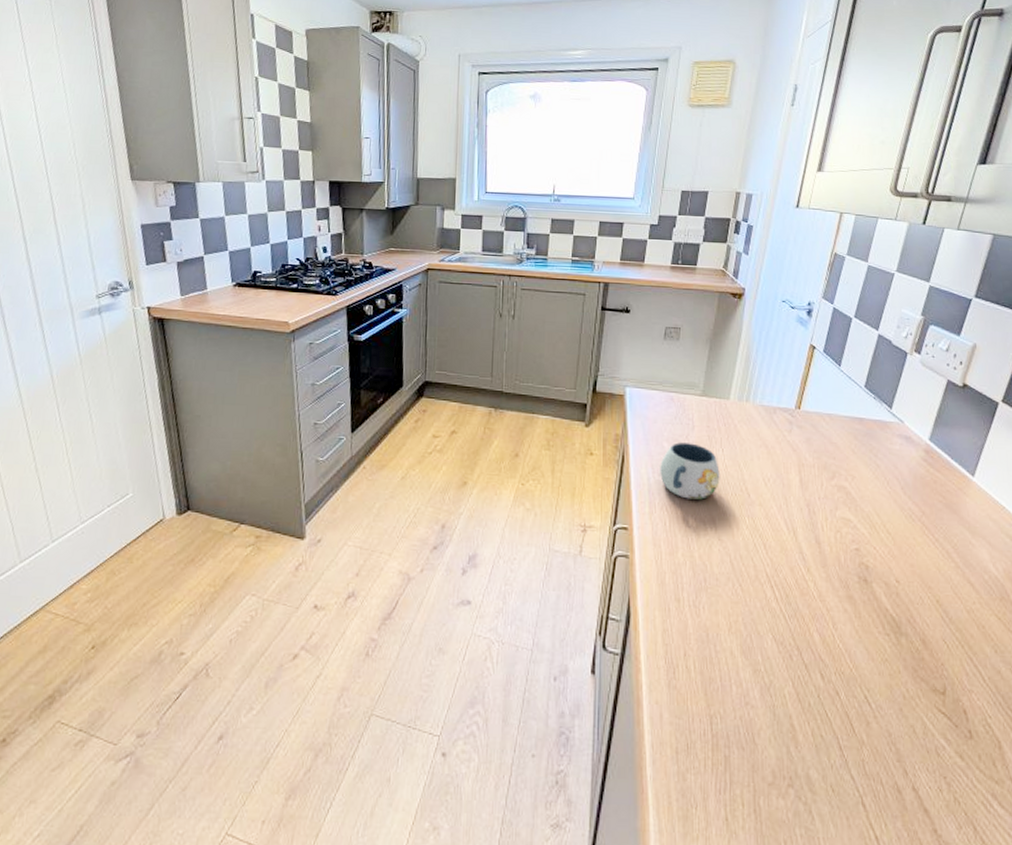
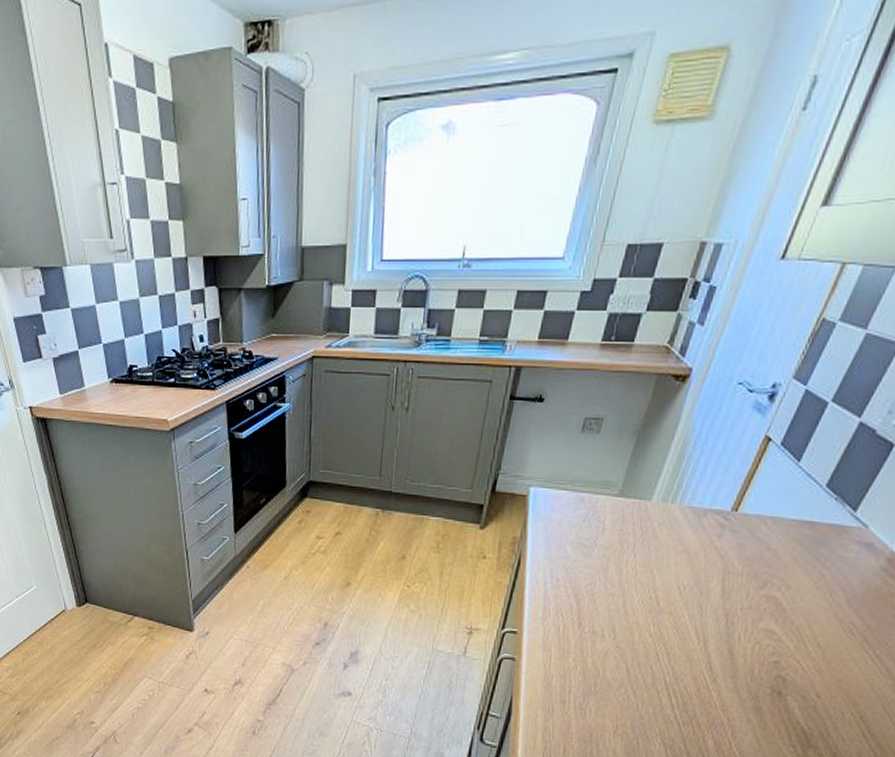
mug: present [660,442,720,500] -> none [558,547,629,606]

